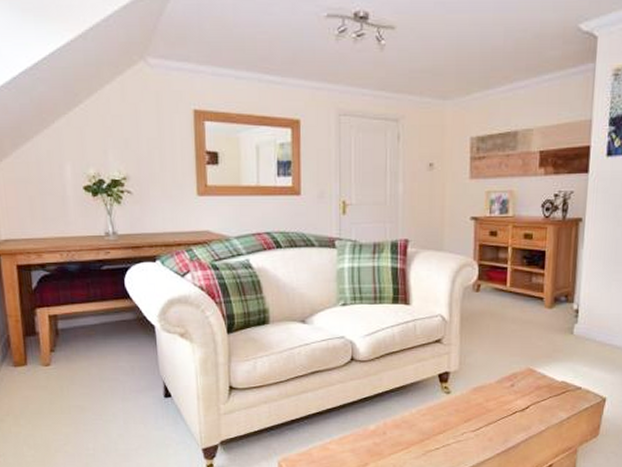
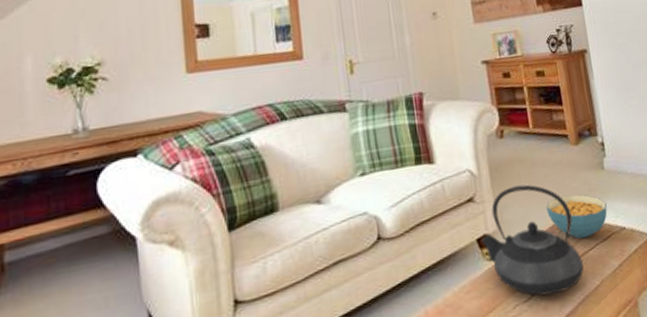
teapot: none [442,336,533,431] -> present [481,184,584,296]
cereal bowl: none [508,351,568,390] -> present [546,194,608,239]

